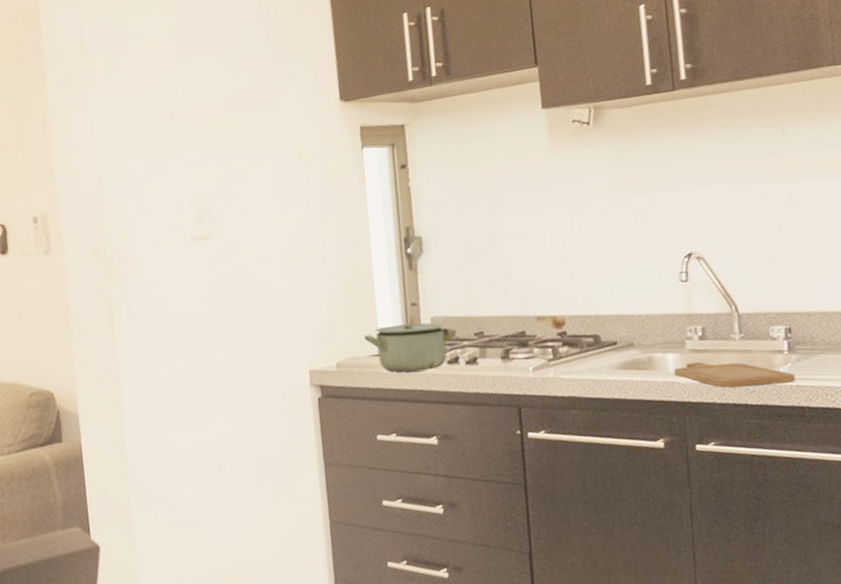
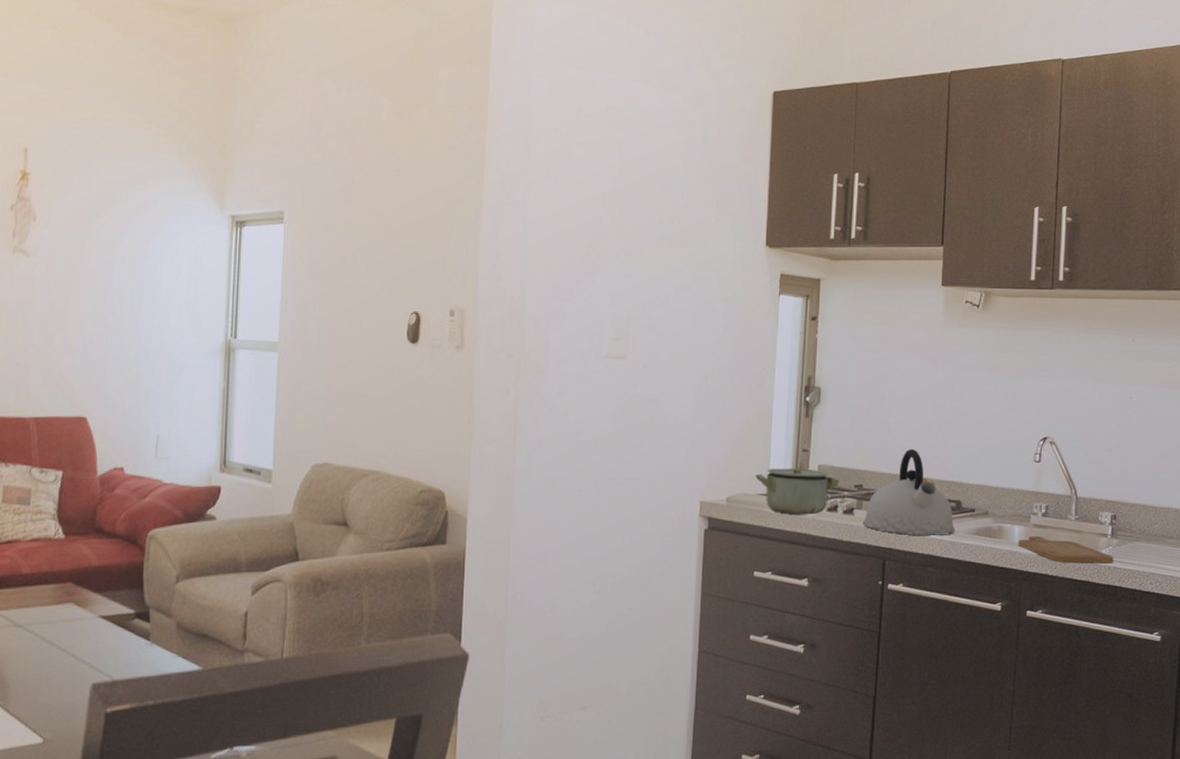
kettle: none [490,286,598,379] -> present [863,448,956,536]

